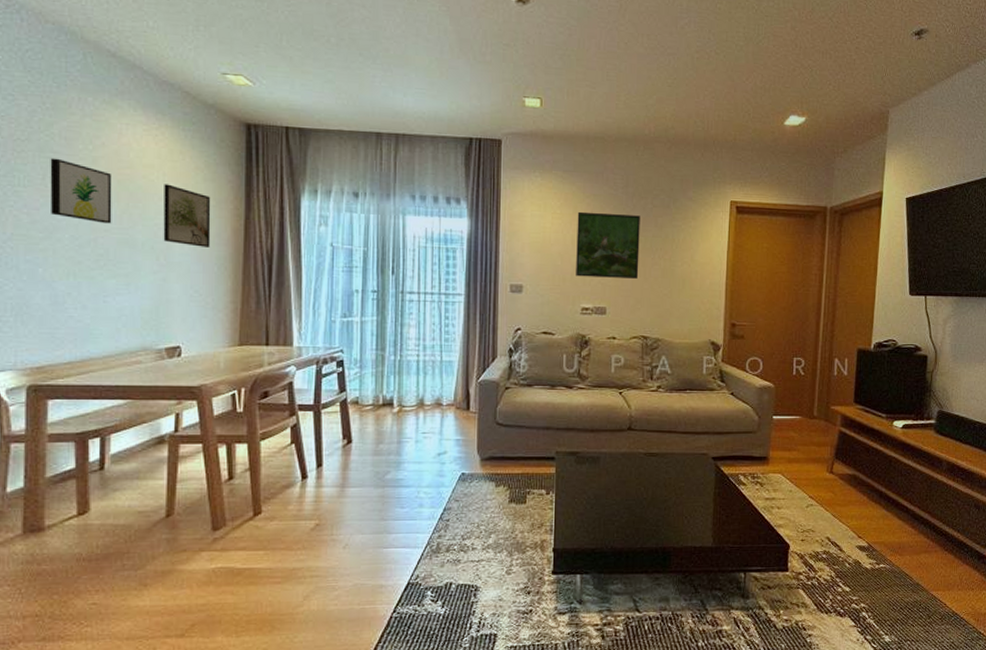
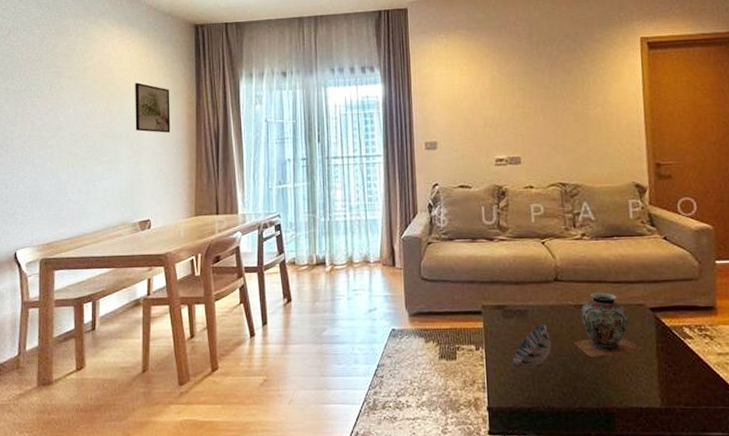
wall art: present [50,158,112,224] -> none [55,71,98,121]
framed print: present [576,211,640,279] -> none [484,63,551,129]
bowl: none [581,471,620,511] -> present [513,324,552,368]
decorative vase: none [640,441,702,501] -> present [574,292,643,357]

